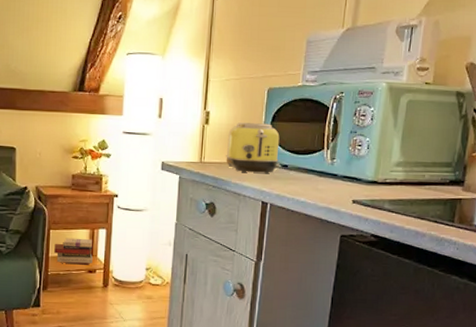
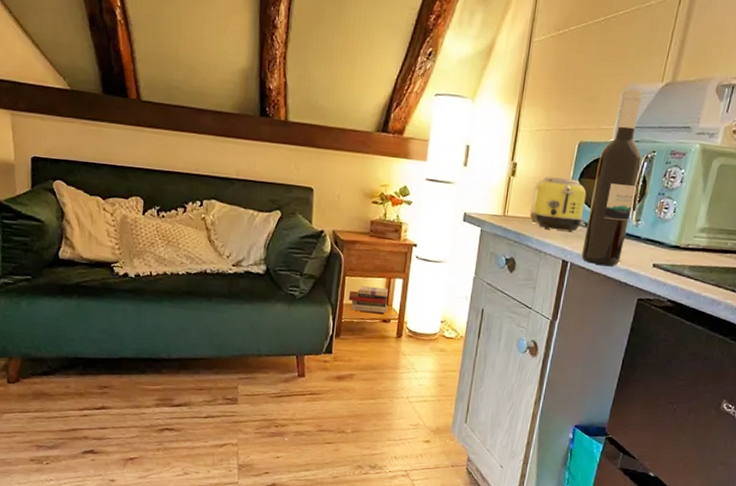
wine bottle: none [280,35,330,204] -> present [581,88,643,266]

